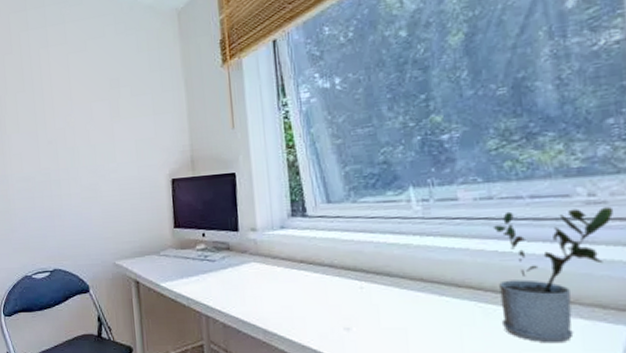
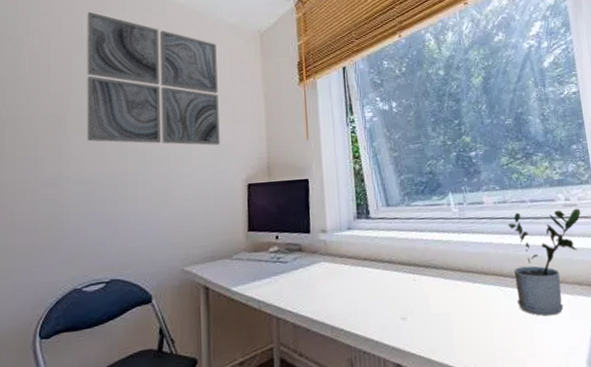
wall art: none [13,11,142,141] -> present [87,11,220,146]

